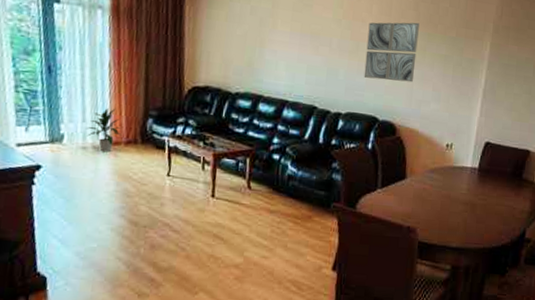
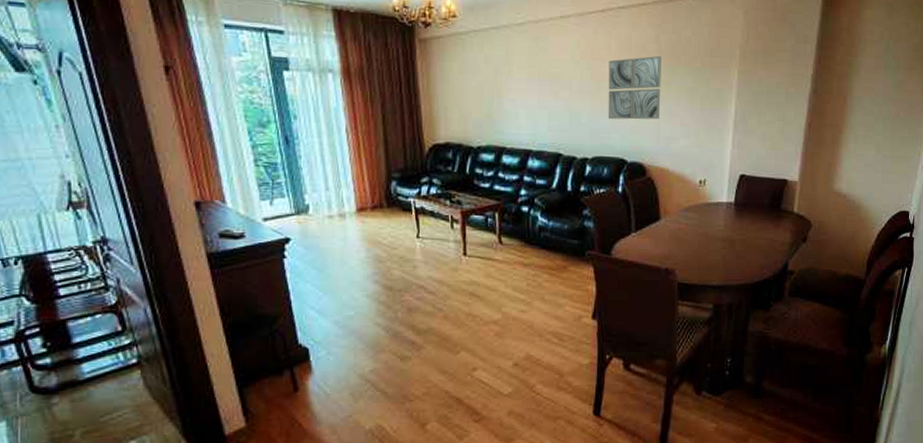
indoor plant: present [87,108,122,153] -> none [331,173,366,219]

